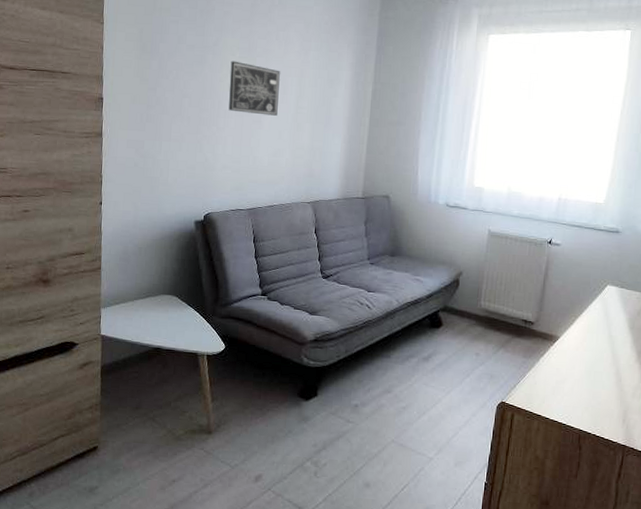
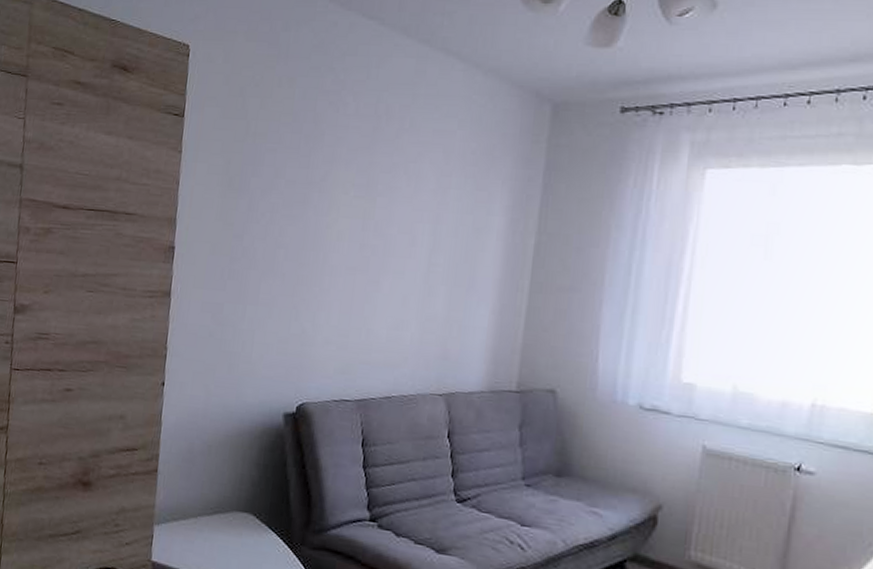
wall art: present [228,60,280,116] -> none [336,201,408,275]

